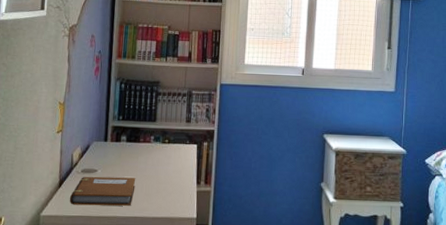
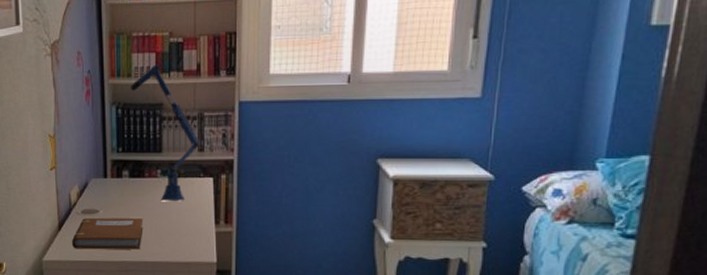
desk lamp: none [134,50,188,164] -> present [131,65,200,201]

